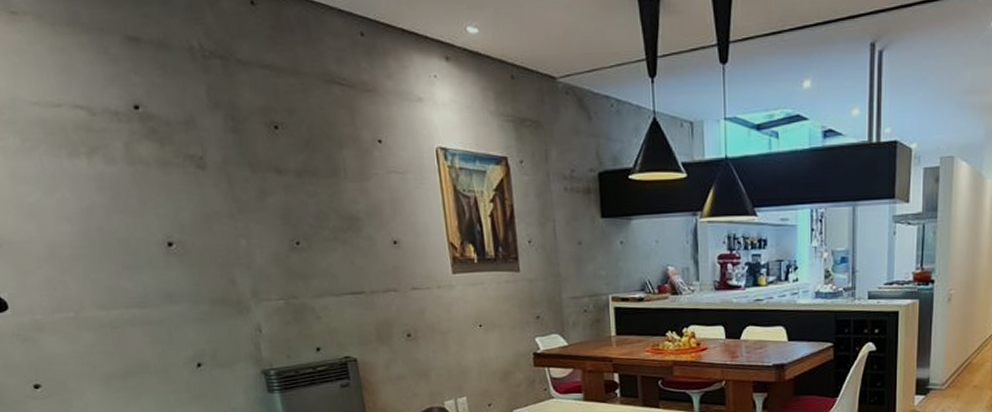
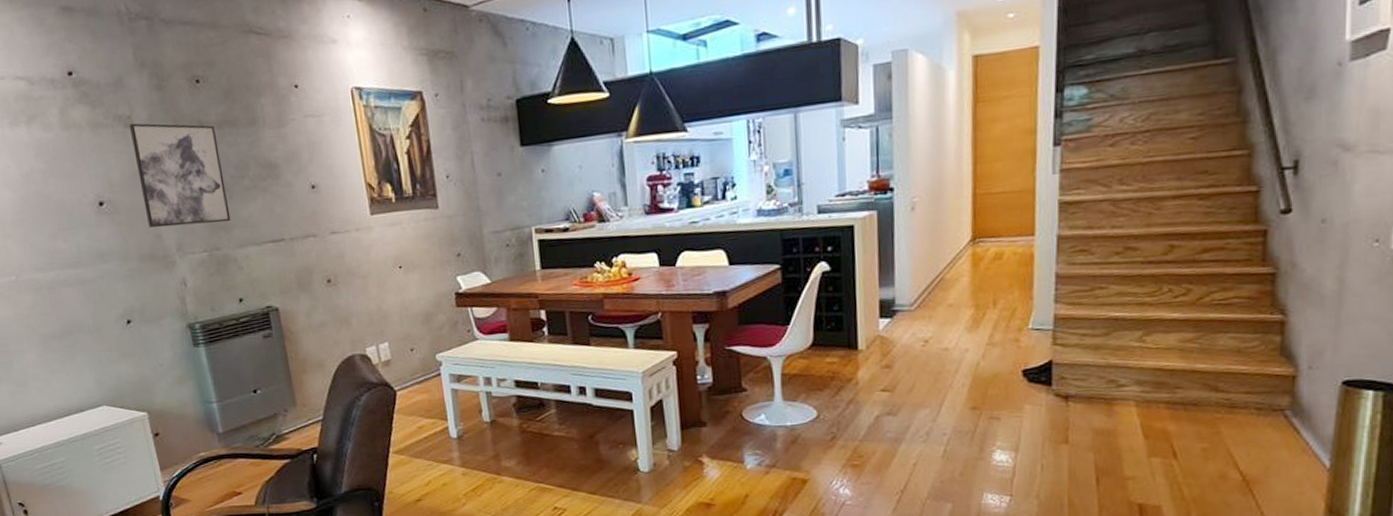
wall art: none [201,164,309,273] -> present [129,123,231,228]

